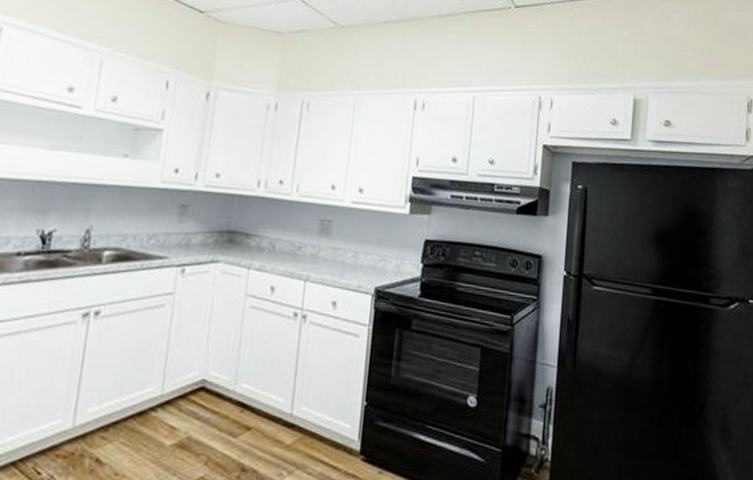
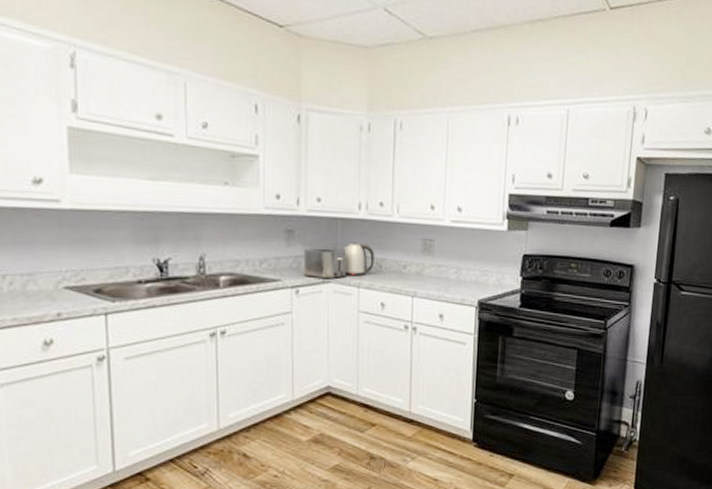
toaster: none [193,225,241,259] -> present [303,248,347,280]
kettle: none [235,220,269,257] -> present [344,242,375,277]

